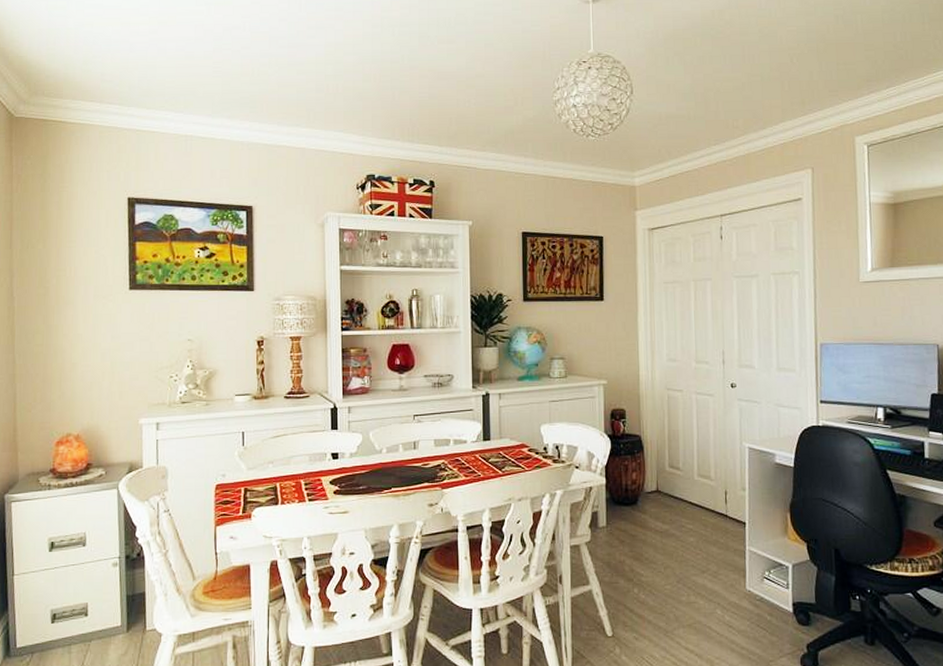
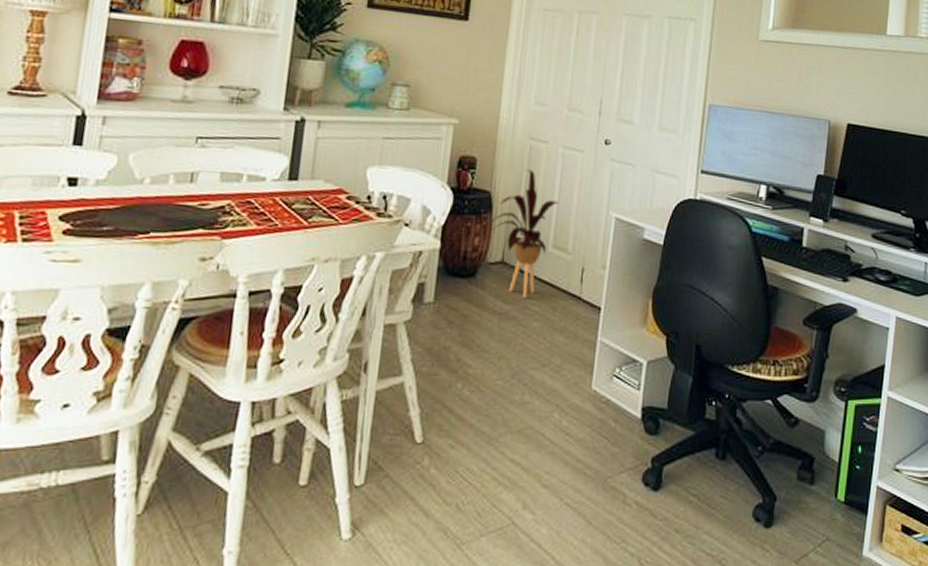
house plant: none [642,415,698,518] -> present [489,169,559,298]

